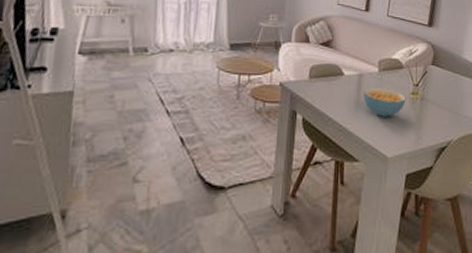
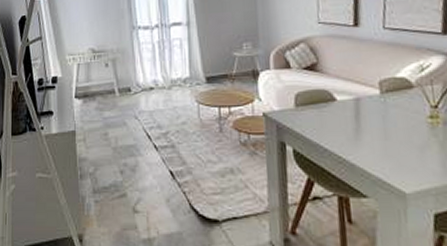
cereal bowl: present [363,87,406,117] -> none [363,111,423,146]

